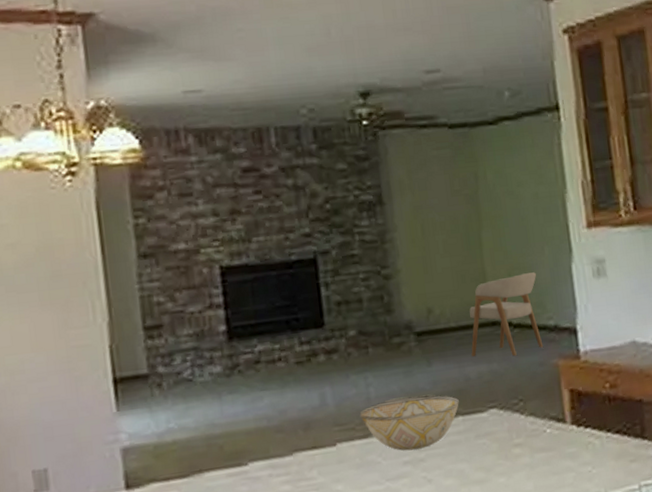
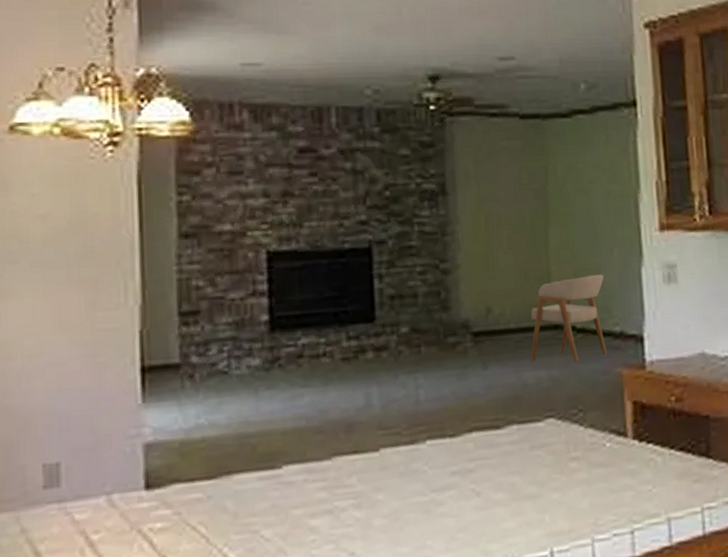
ceramic bowl: present [359,394,460,451] -> none [407,400,516,460]

